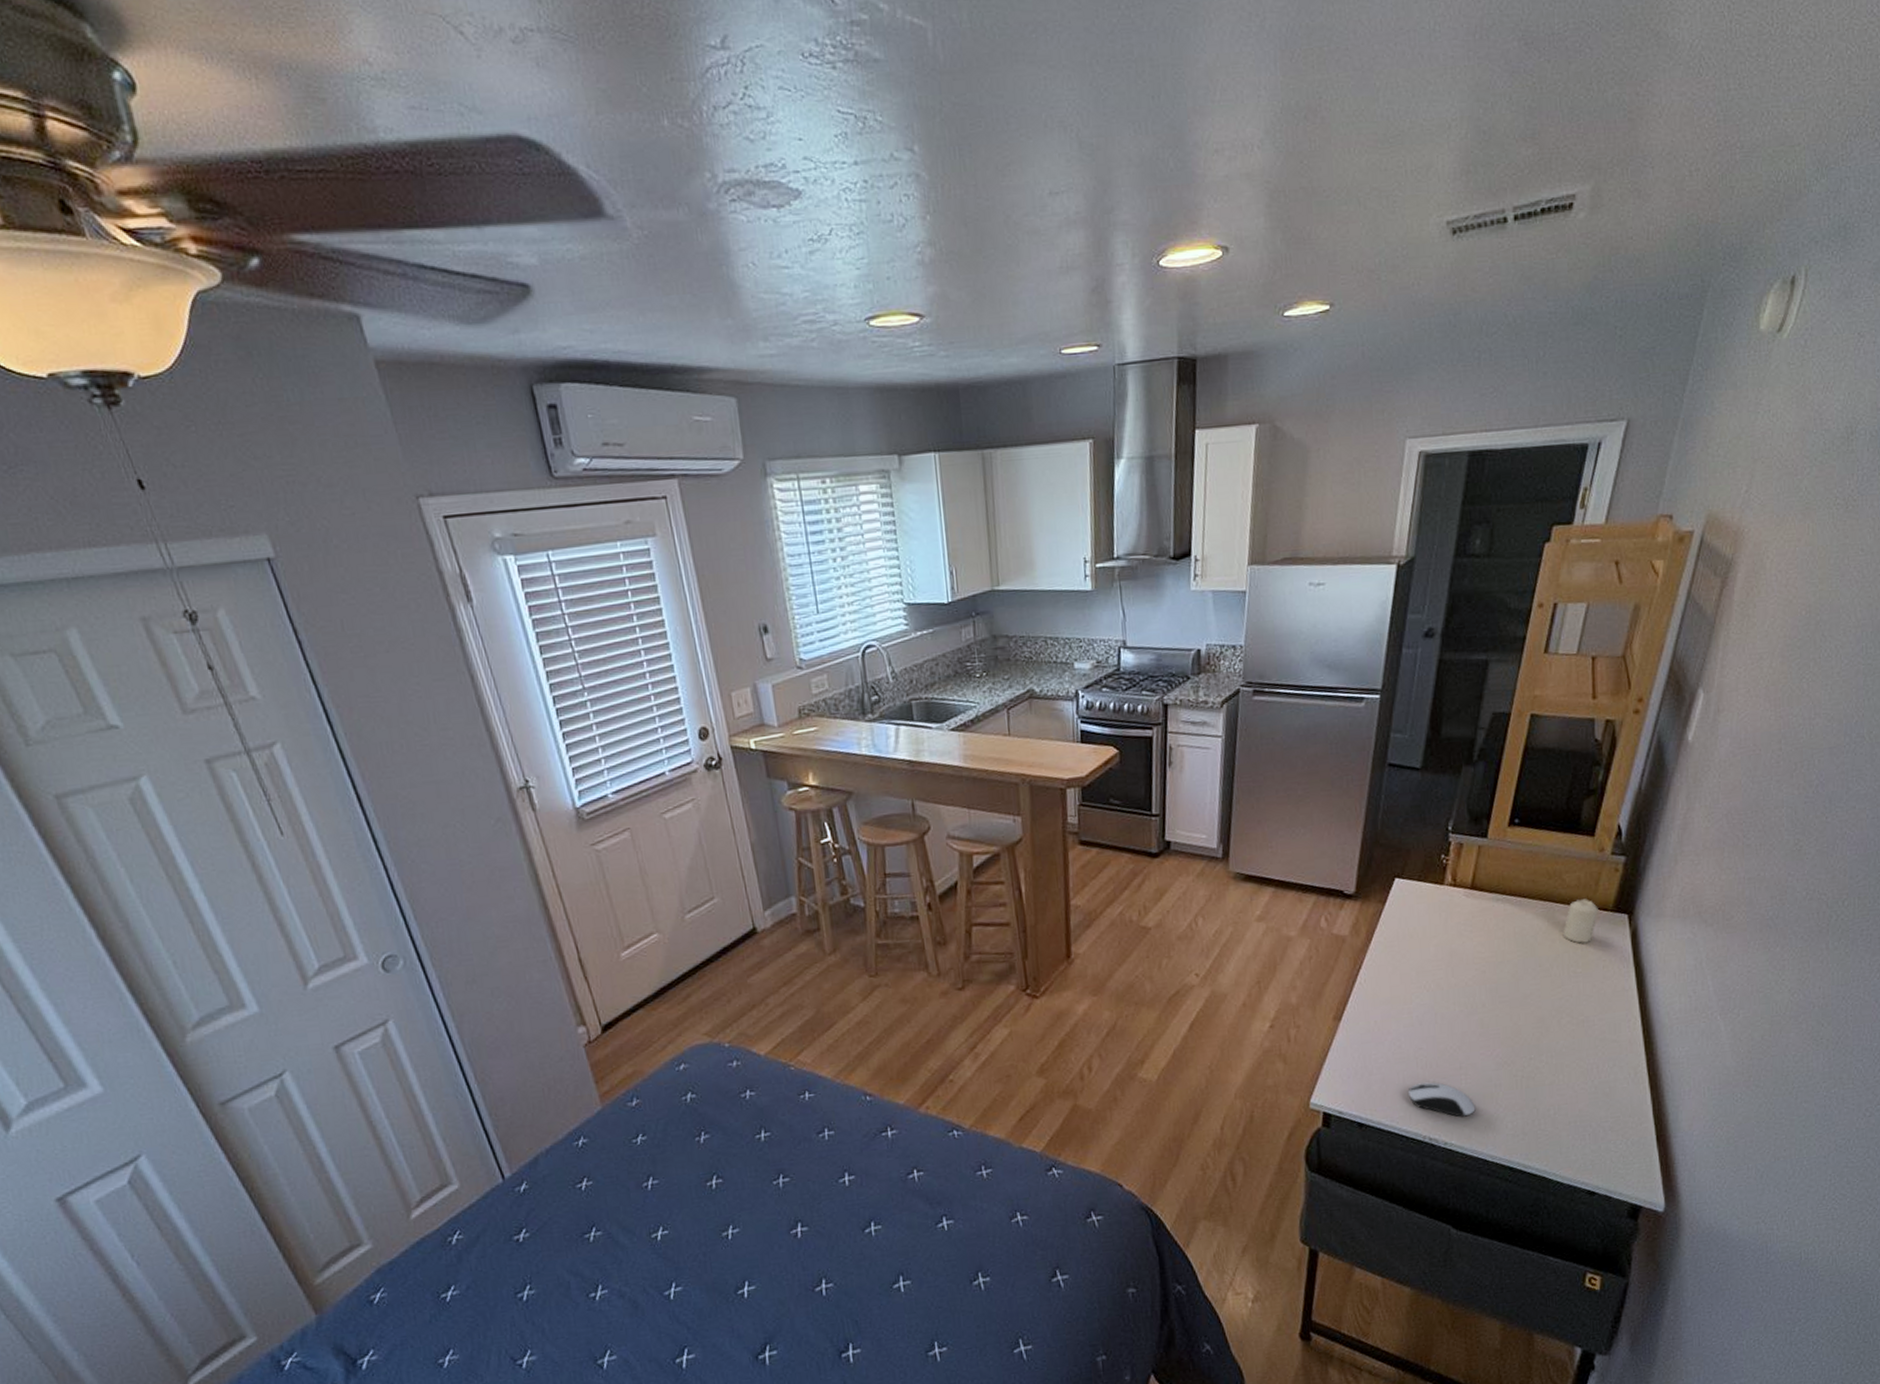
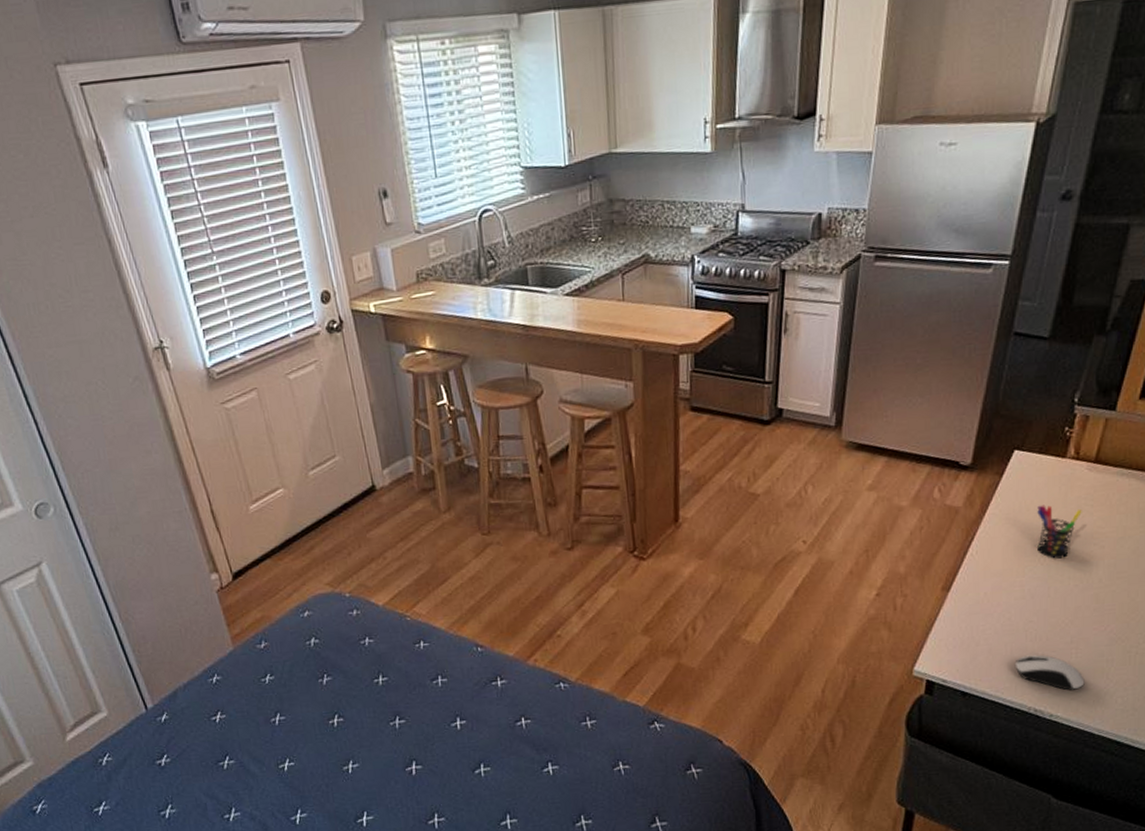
pen holder: none [1420,931,1462,985] -> present [1036,504,1082,559]

